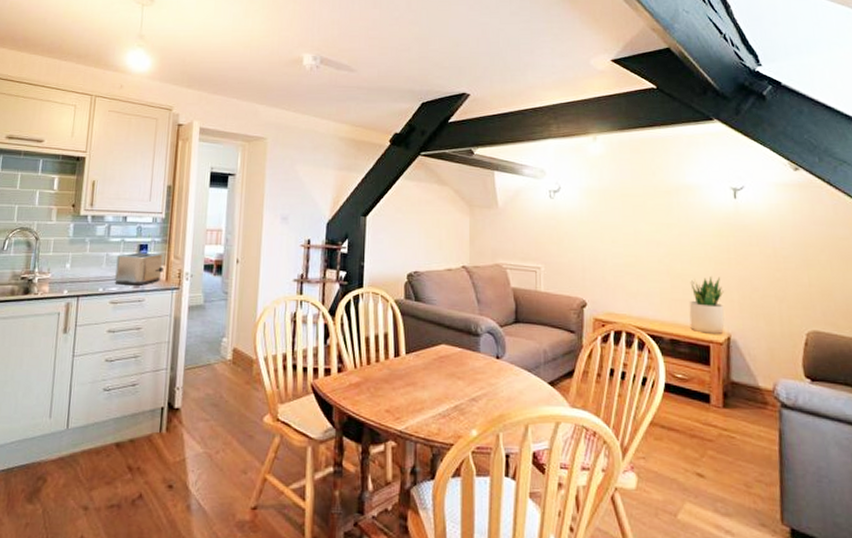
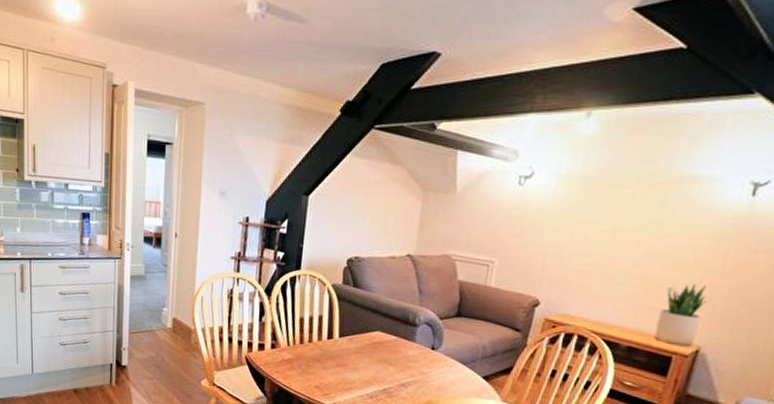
toaster: present [114,252,164,286] -> none [62,220,106,253]

